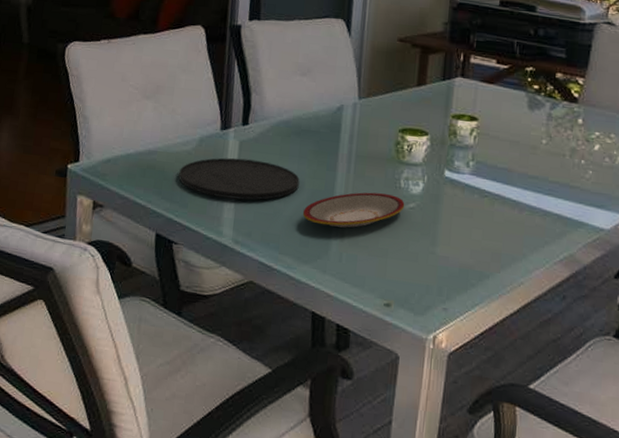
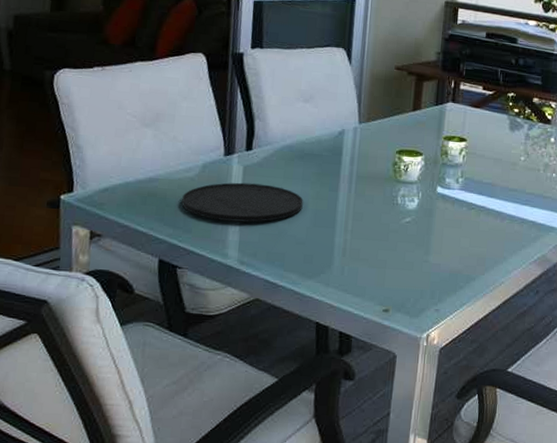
plate: present [302,192,405,228] -> none [306,209,402,244]

